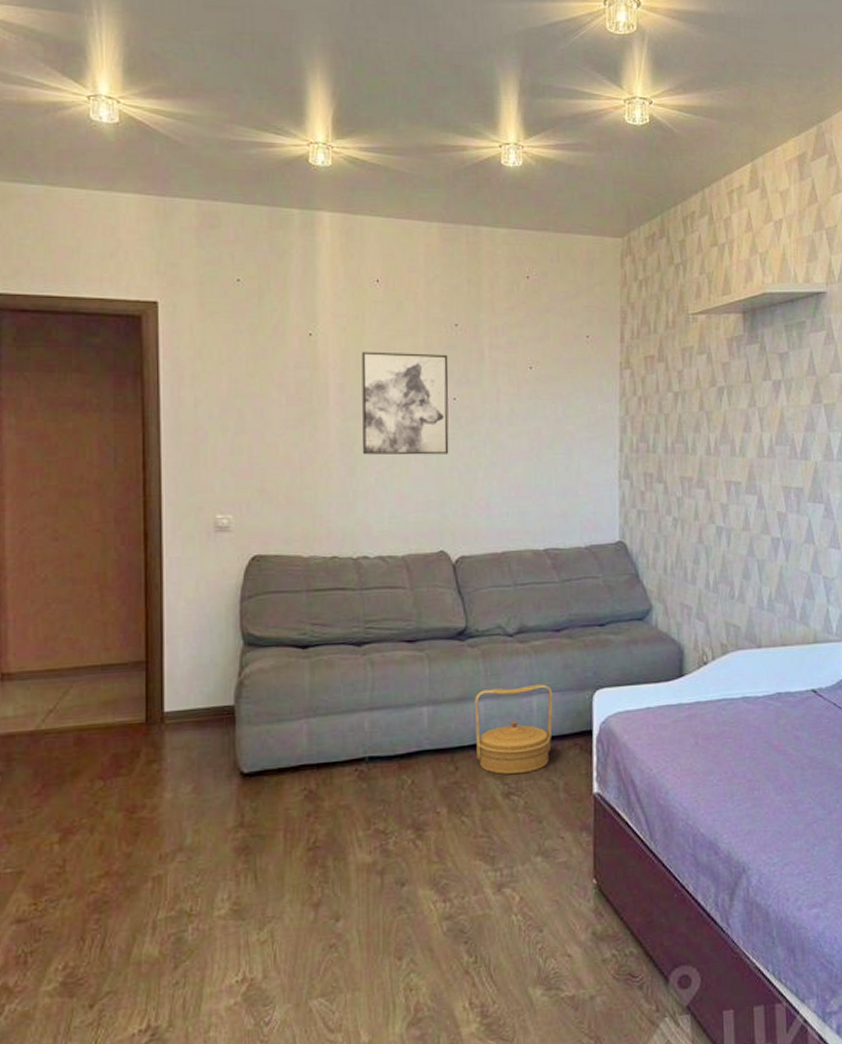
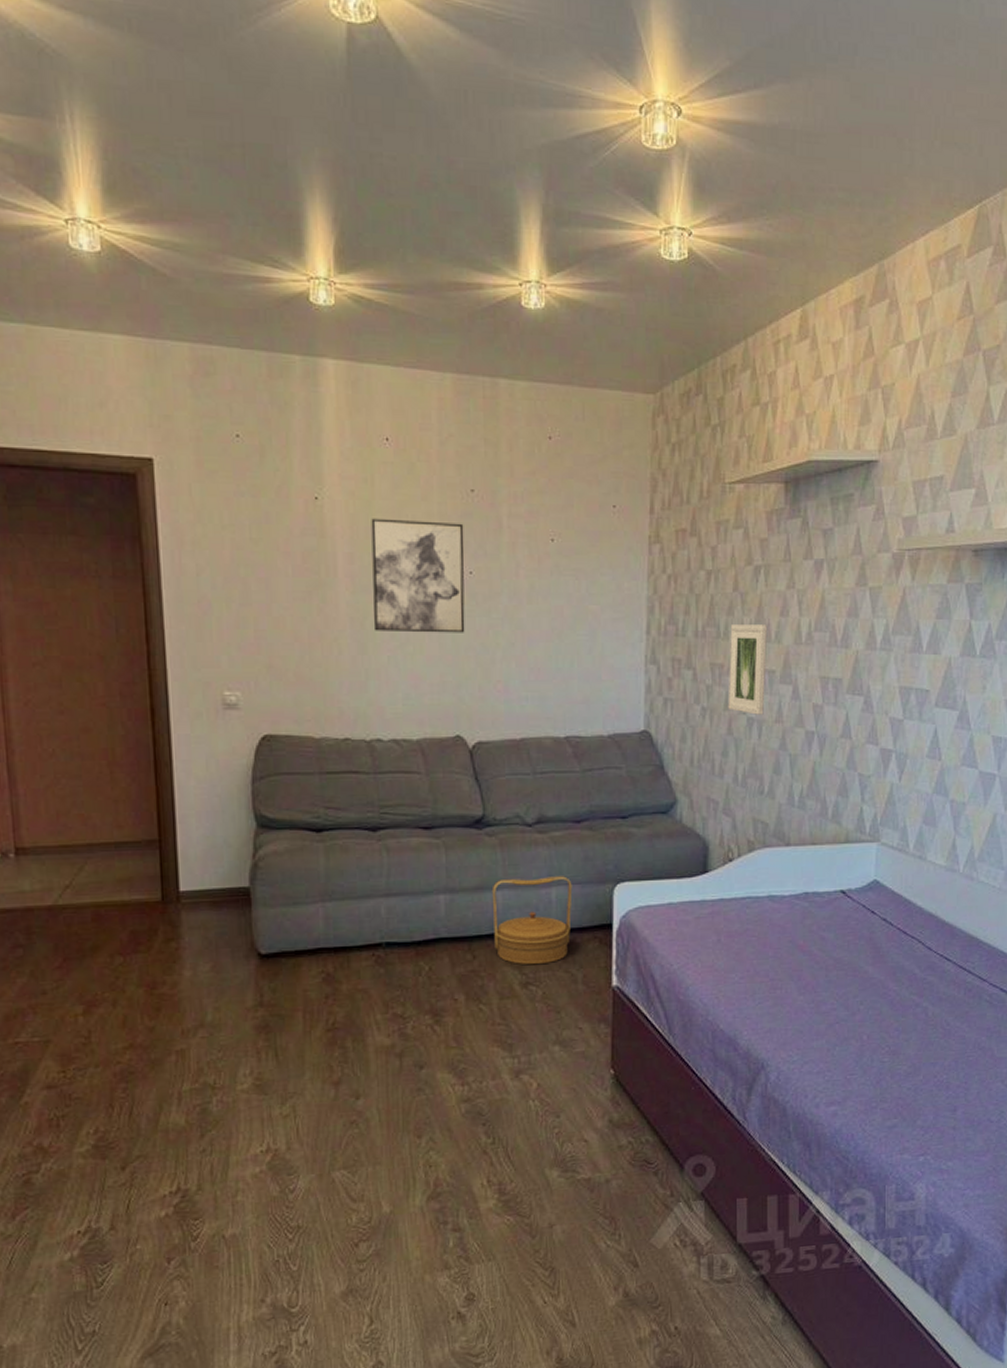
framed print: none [697,440,733,524] -> present [728,625,768,715]

